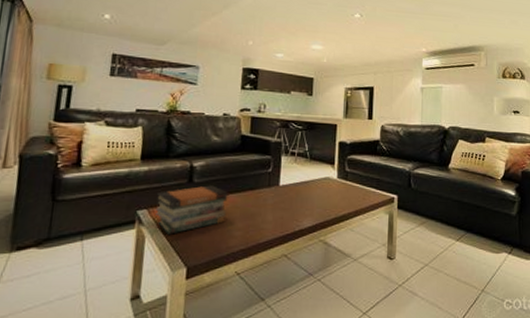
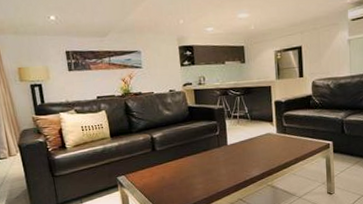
book stack: present [156,185,228,234] -> none [129,151,188,193]

